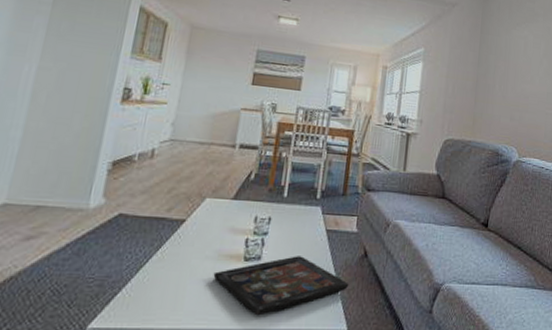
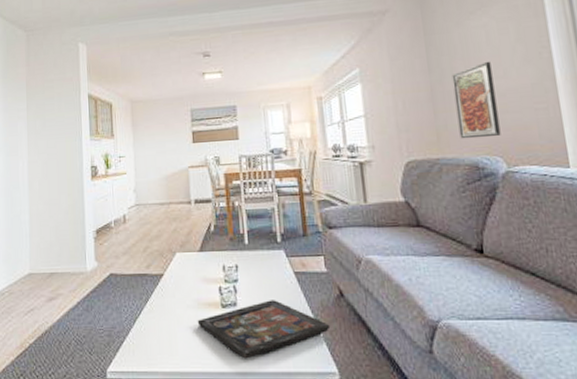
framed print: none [490,66,523,130] -> present [452,61,501,139]

